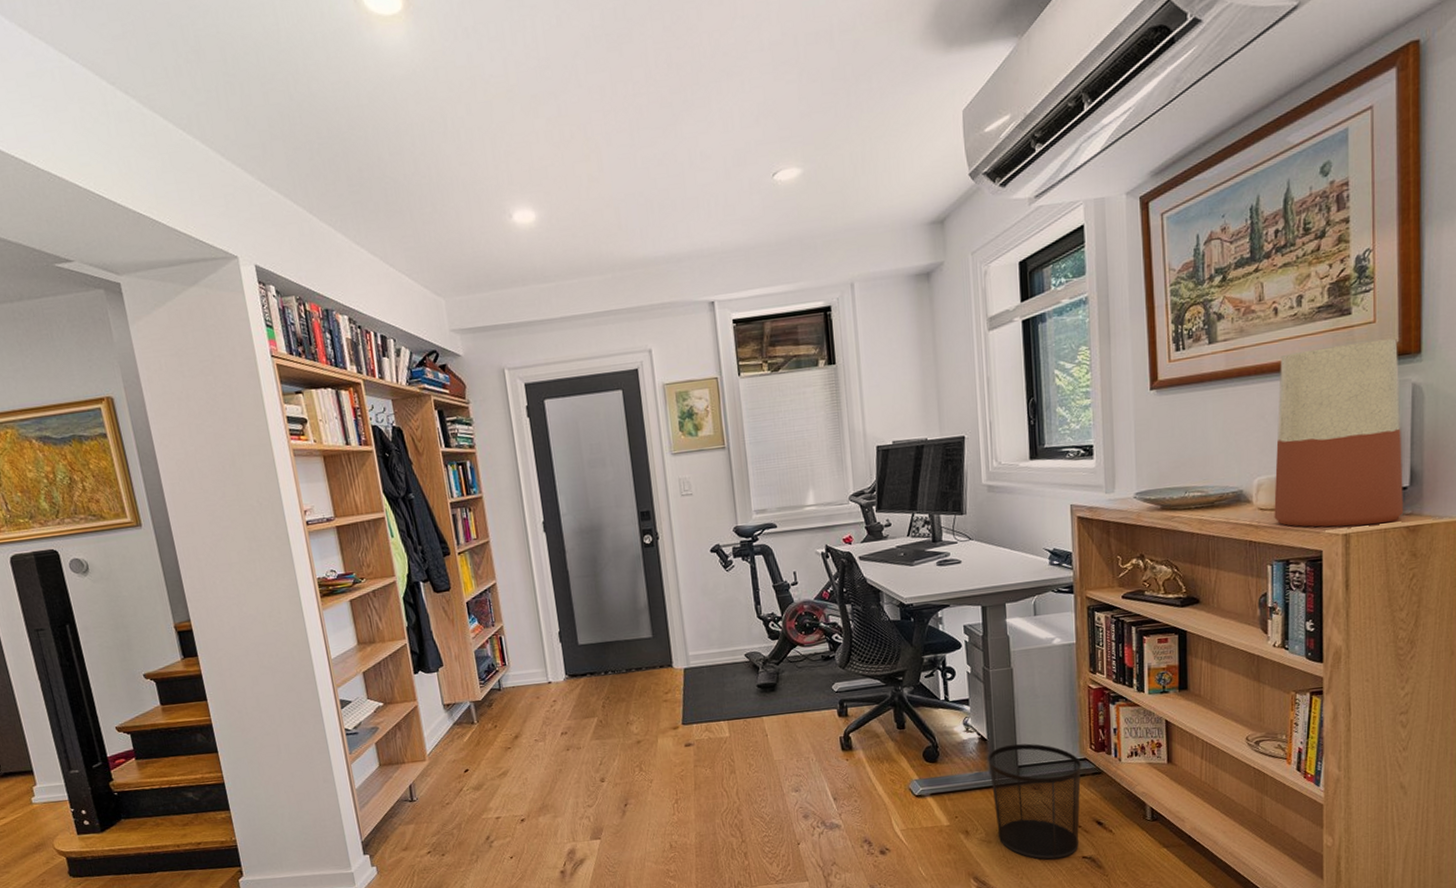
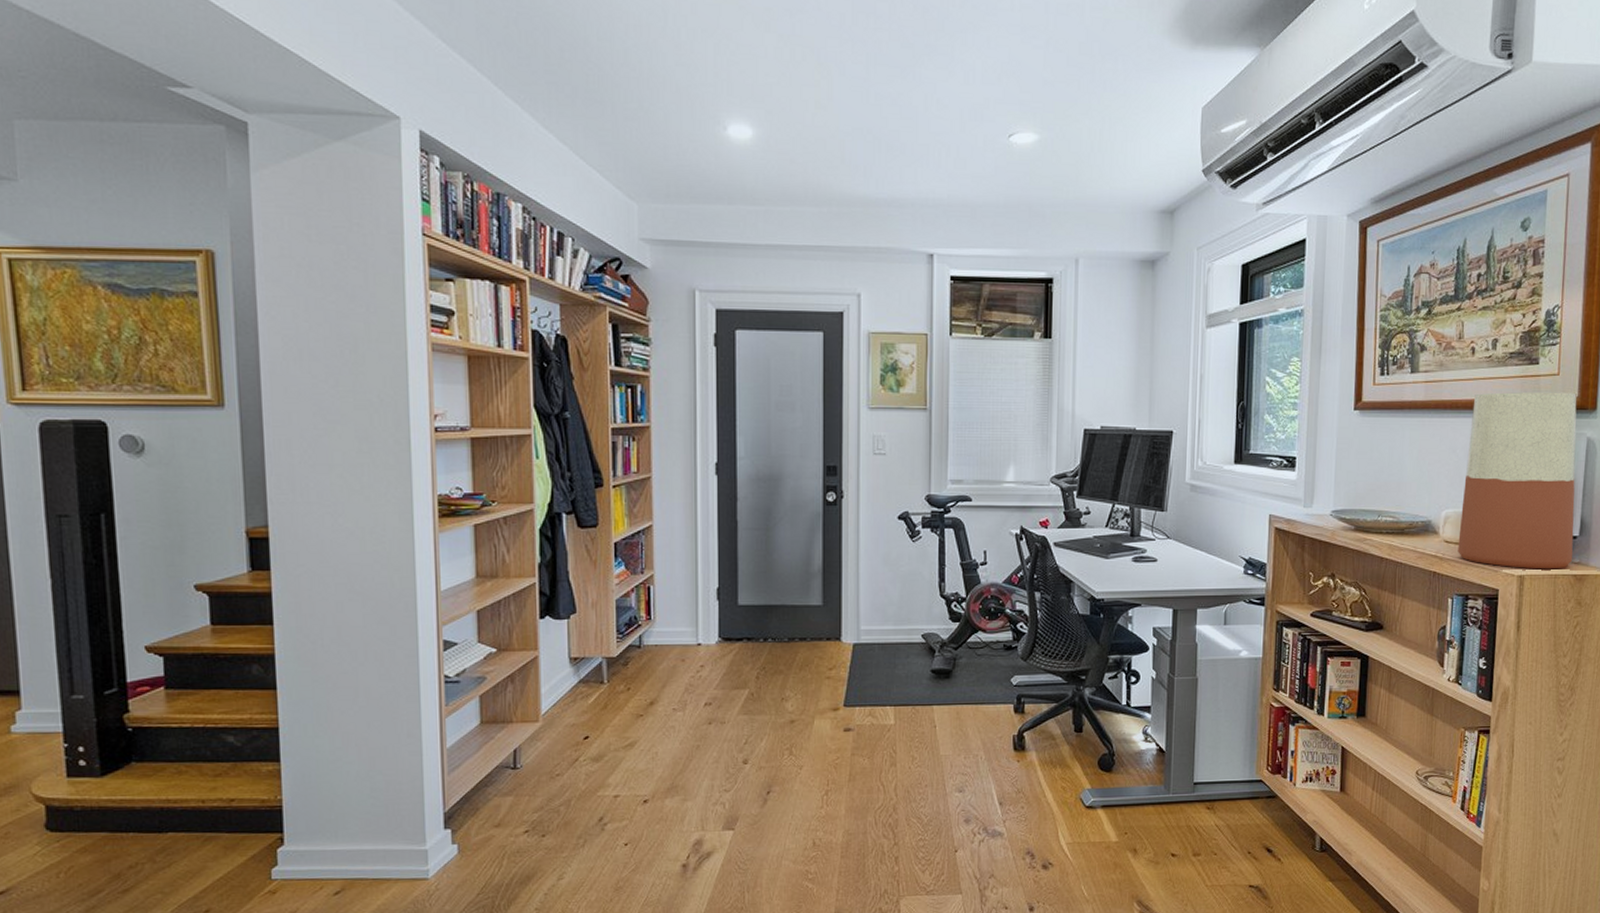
waste bin: present [987,743,1081,860] -> none [1164,758,1256,887]

